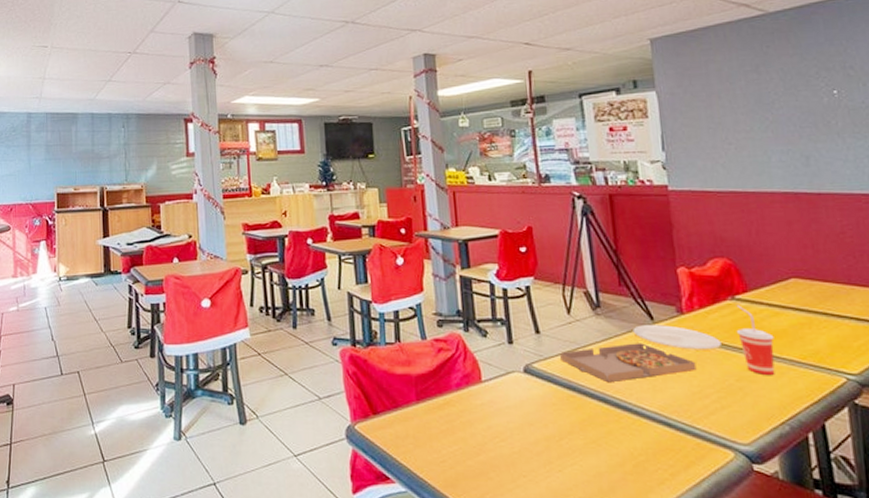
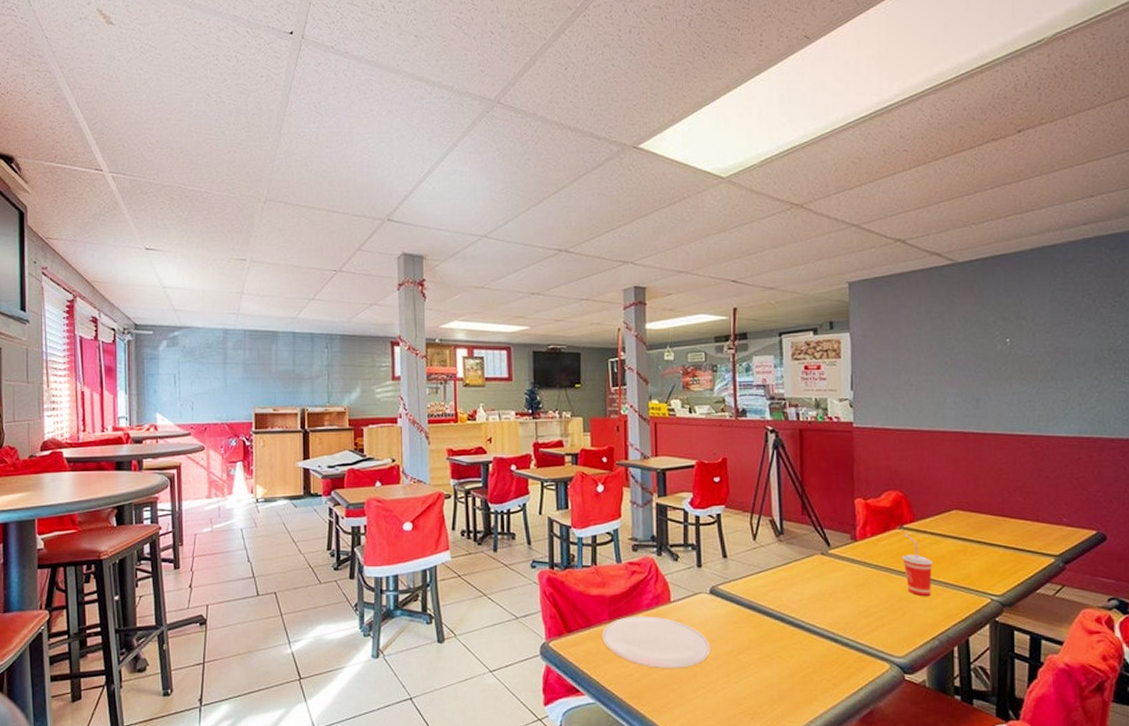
plate: none [409,396,529,456] -> present [601,616,710,669]
pizza: present [559,343,697,382] -> none [743,567,864,602]
plate: present [632,325,721,350] -> none [811,551,887,574]

